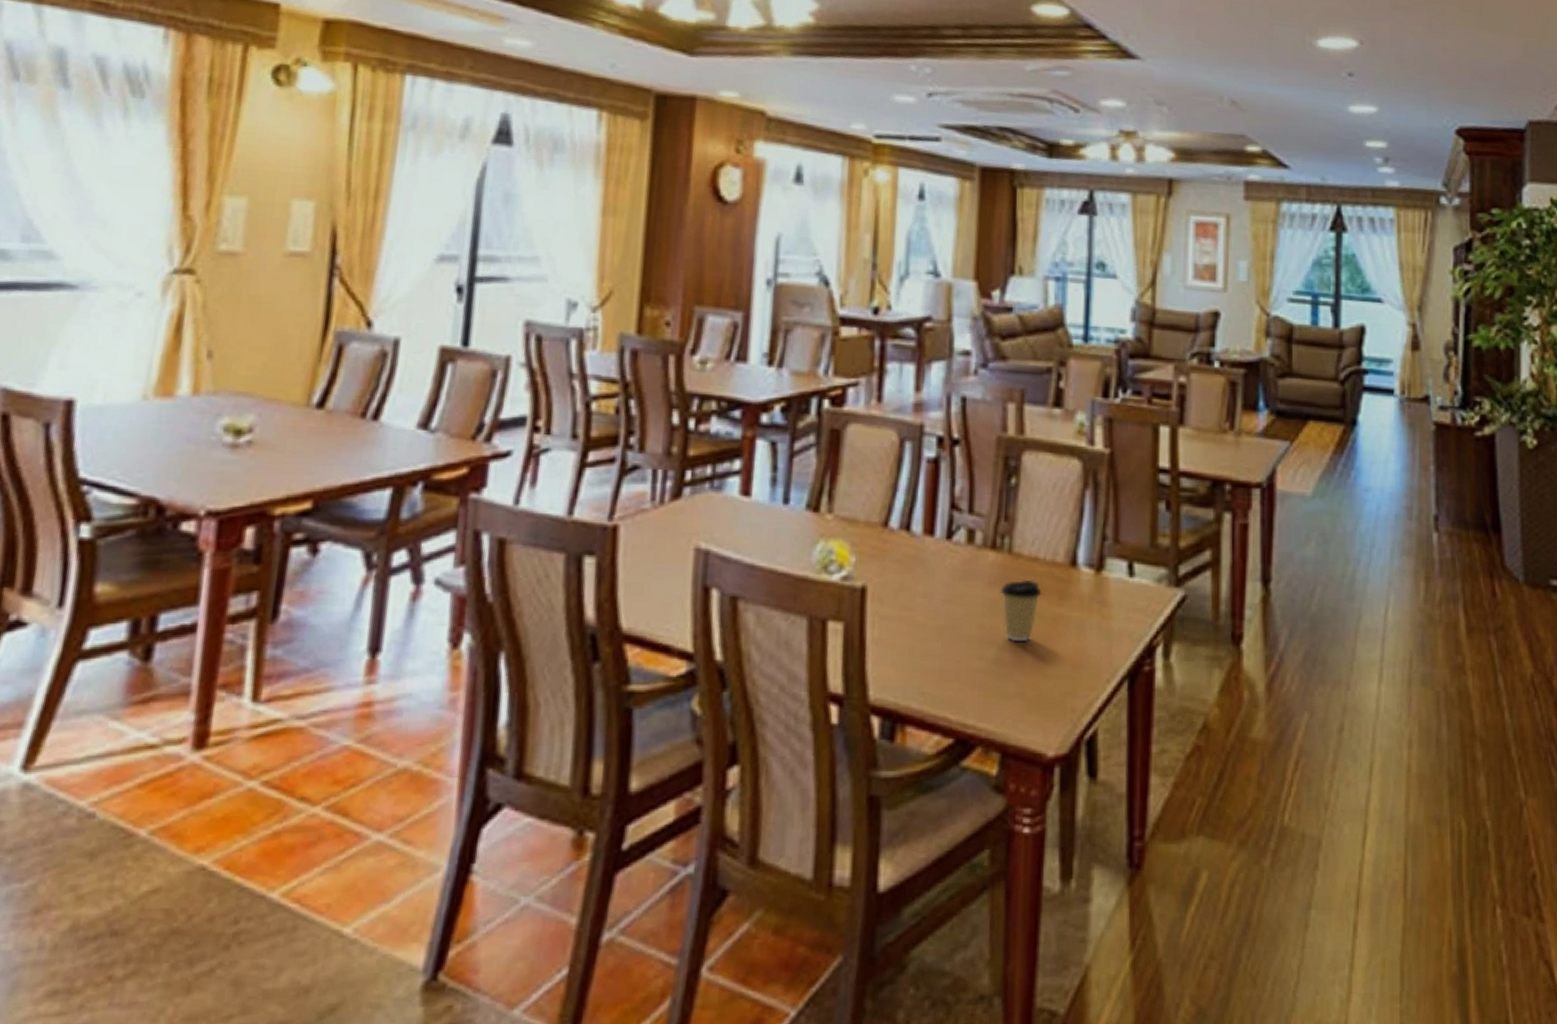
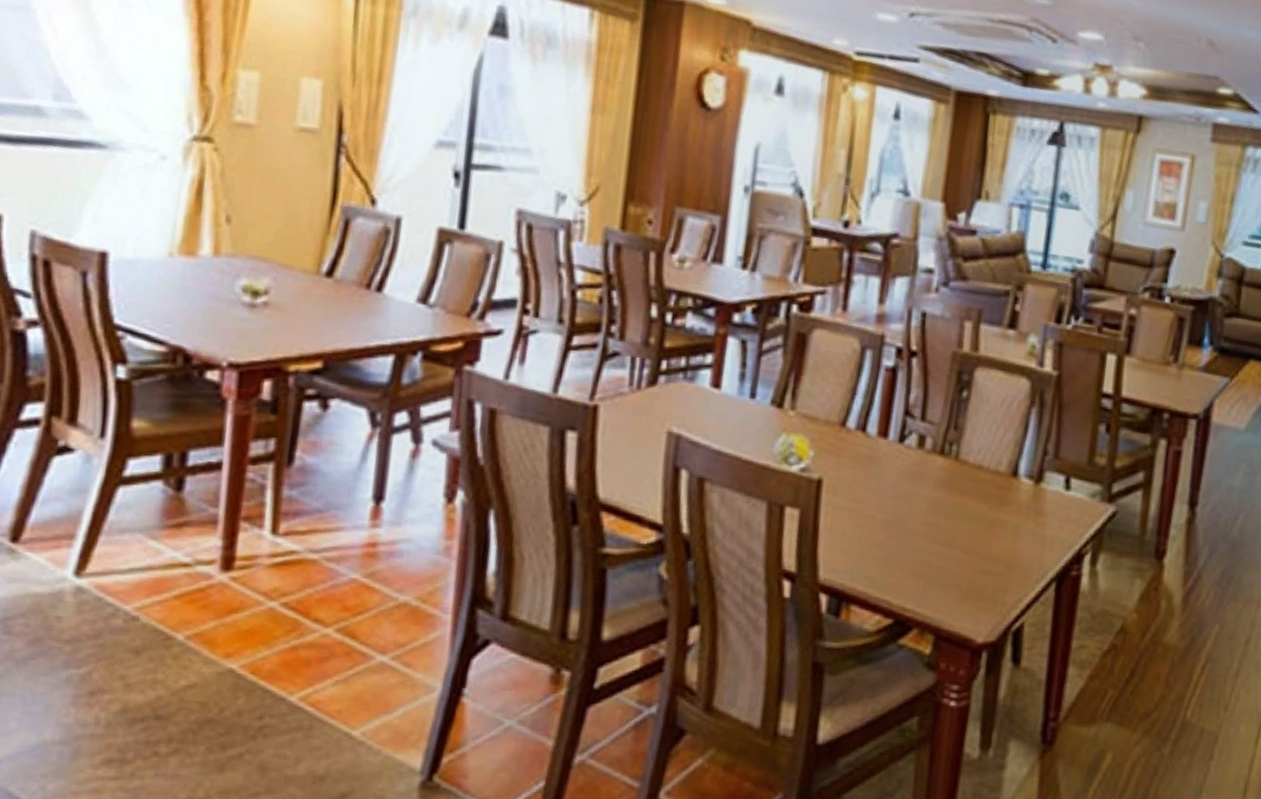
coffee cup: present [1000,579,1042,643] -> none [945,484,984,541]

